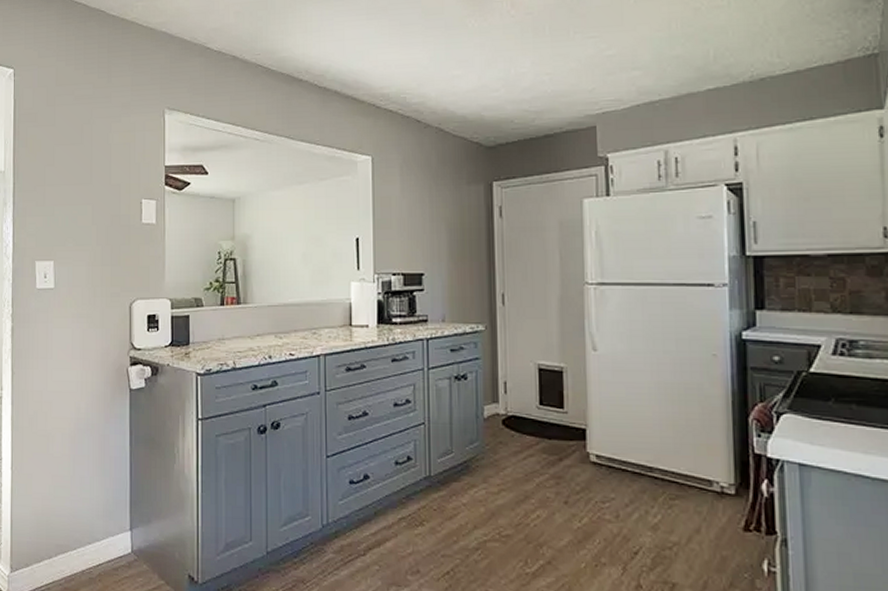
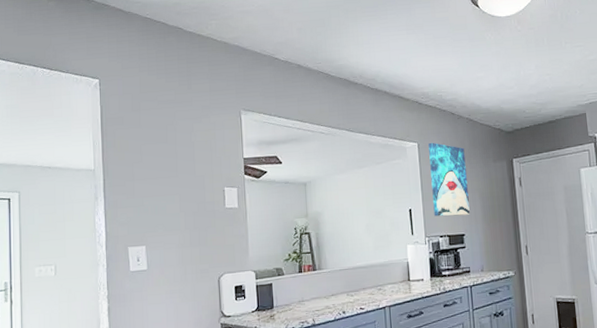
wall art: none [385,156,432,250] -> present [428,142,470,217]

